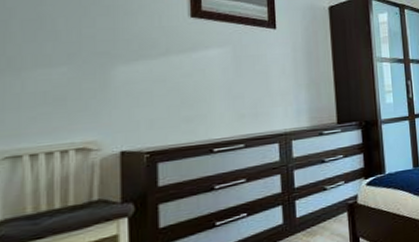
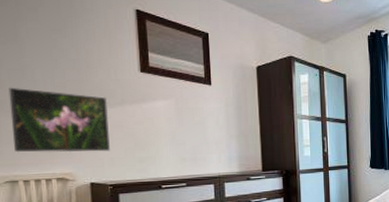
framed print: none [19,40,149,120] -> present [8,87,110,153]

